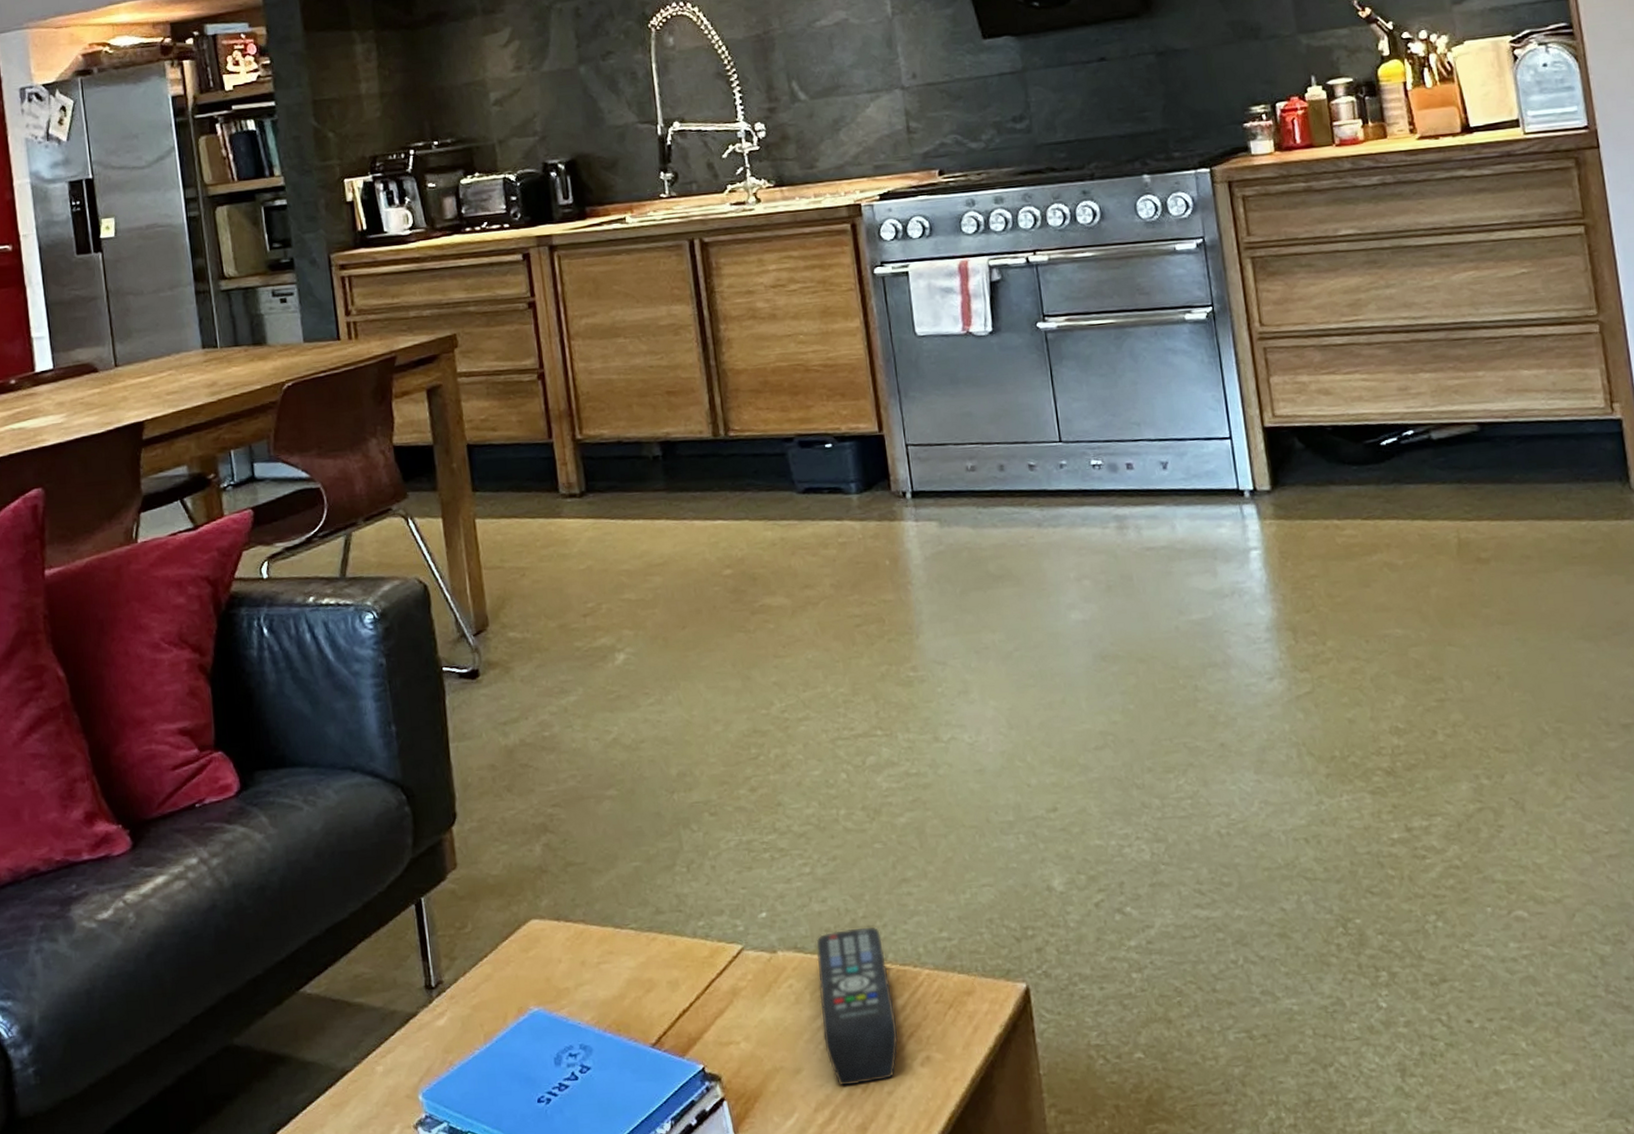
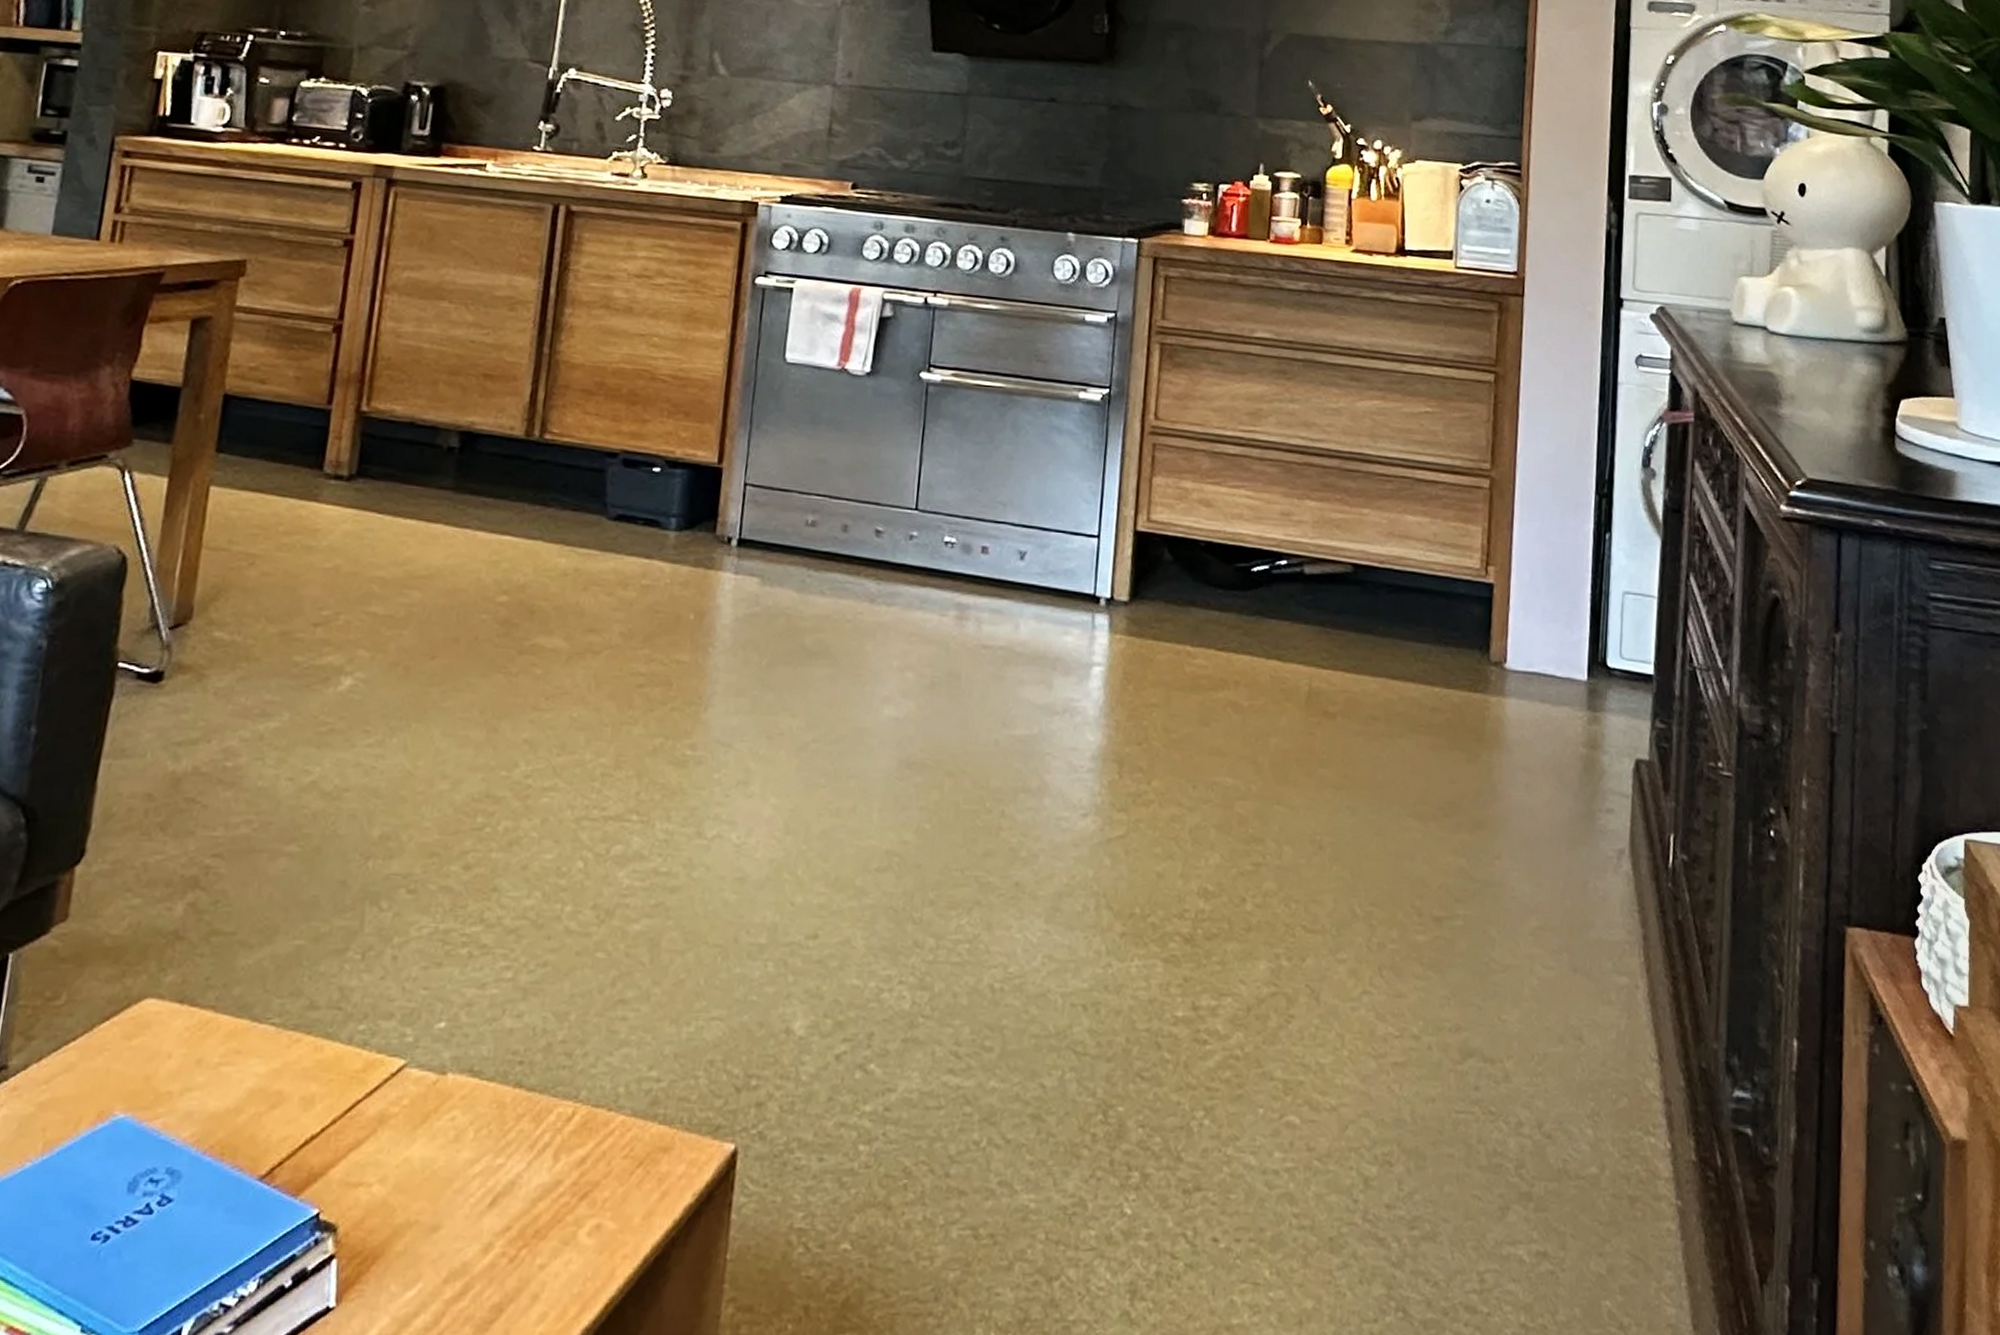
remote control: present [816,927,899,1086] -> none [476,1054,578,1253]

